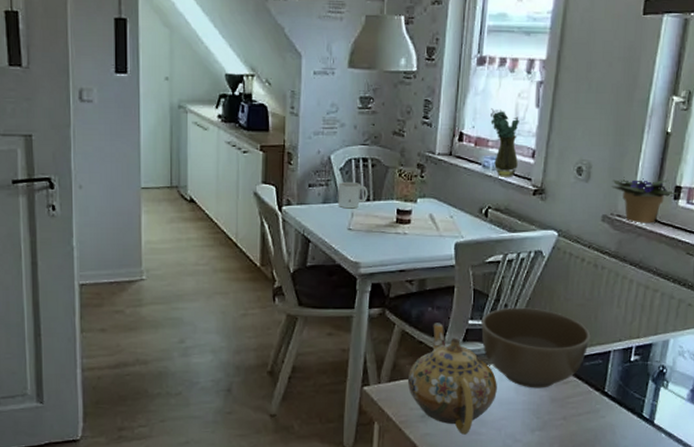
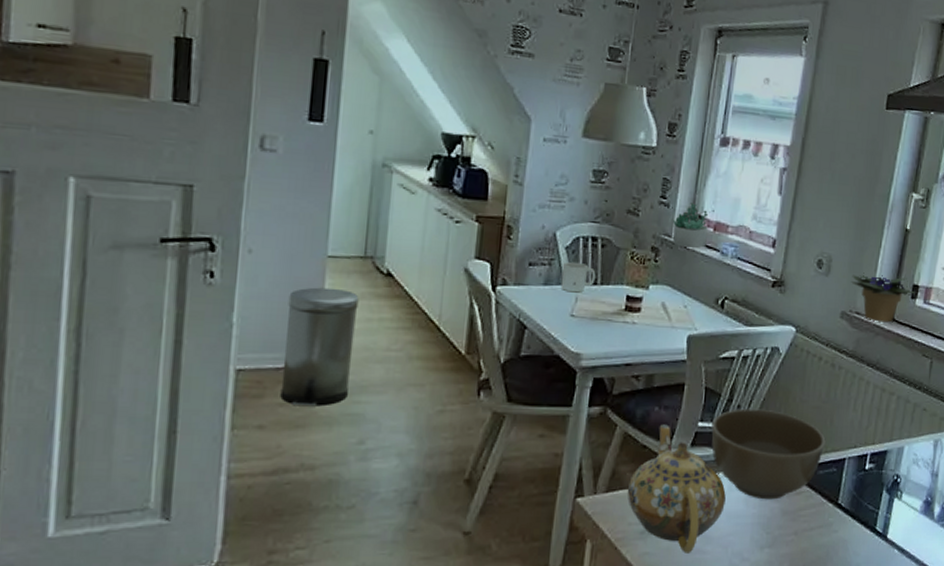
pedal bin: none [114,214,170,313] -> present [280,287,359,407]
succulent plant: none [436,121,469,164] -> present [673,203,709,249]
vase: present [490,108,519,179] -> none [731,192,761,268]

